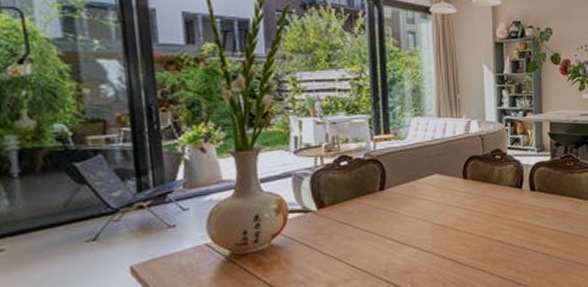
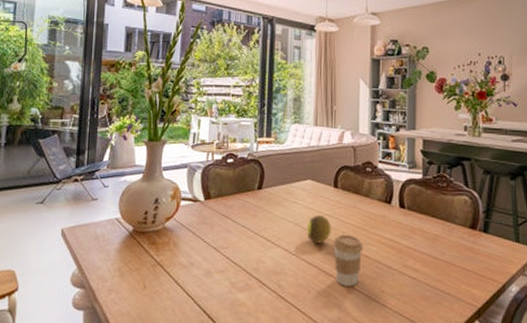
fruit: none [437,207,463,237] -> present [306,214,331,244]
coffee cup: none [466,223,497,273] -> present [333,234,363,287]

